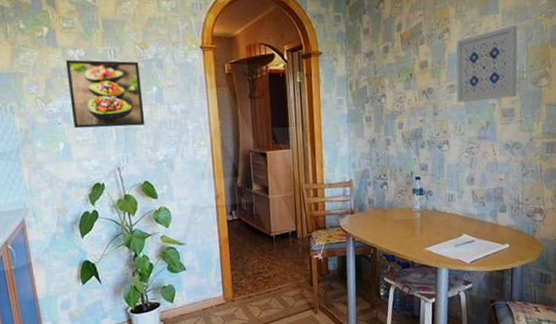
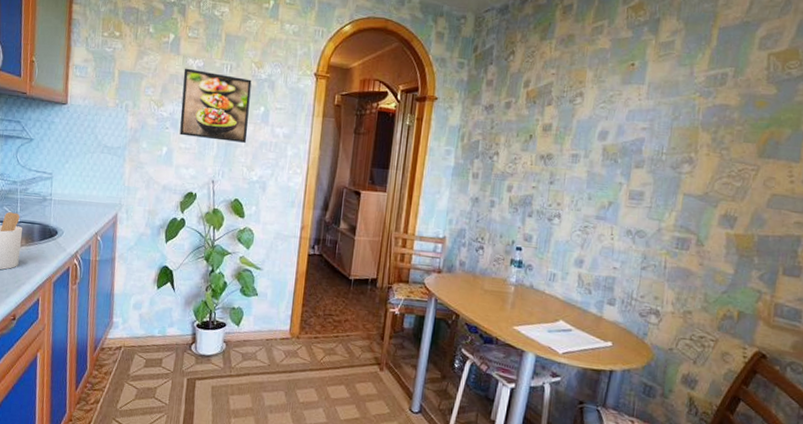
wall art: present [456,25,518,103] -> none [578,100,664,180]

